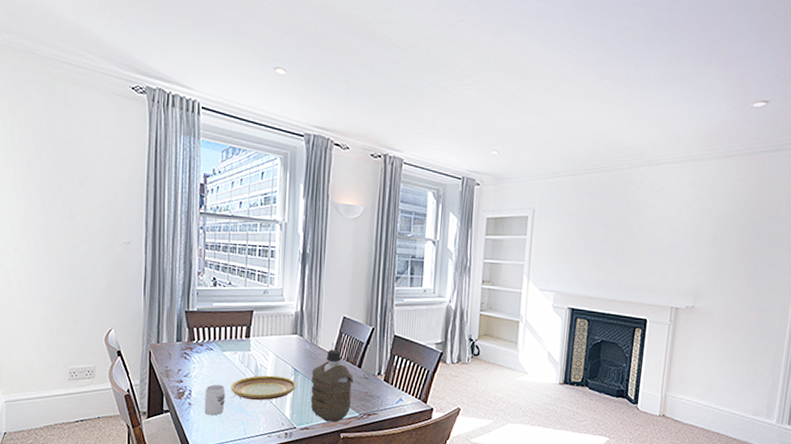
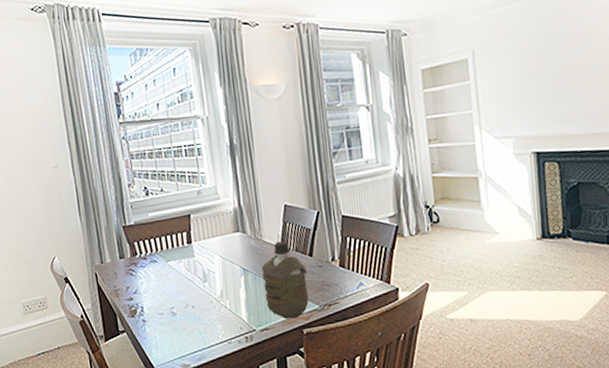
cup: present [204,384,226,416] -> none [156,297,179,330]
plate: present [231,375,297,401] -> none [181,278,249,308]

